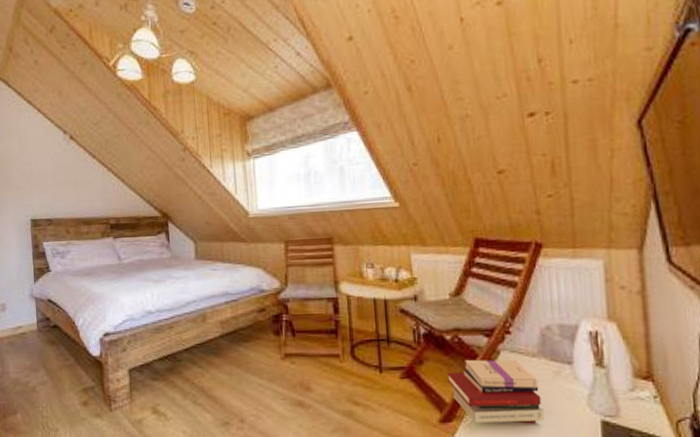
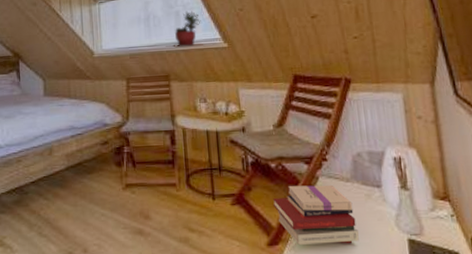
succulent plant: none [338,166,372,207] -> present [174,10,204,48]

